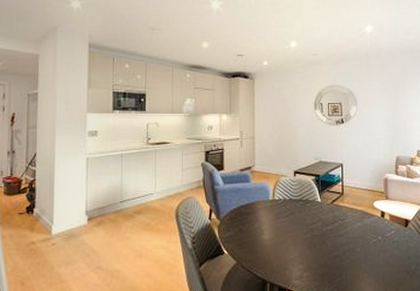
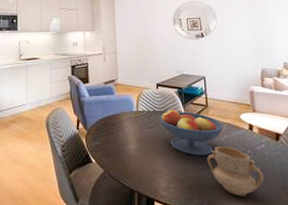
fruit bowl: none [295,197,358,244] -> present [159,109,224,156]
mug: none [340,234,392,282] -> present [207,146,264,196]

